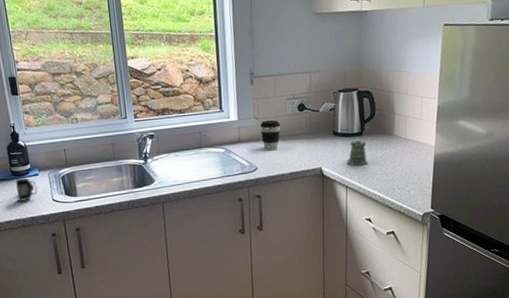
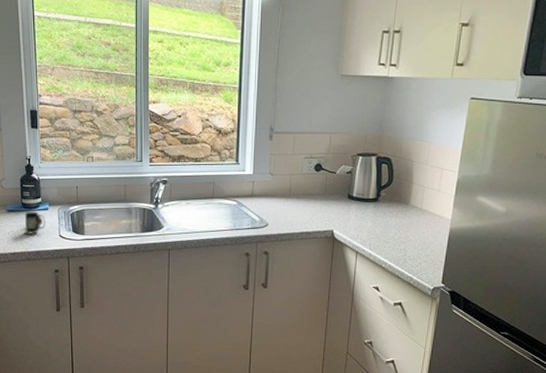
coffee cup: present [260,120,281,151] -> none [275,177,295,208]
pepper shaker: present [347,139,368,166] -> none [360,205,381,233]

